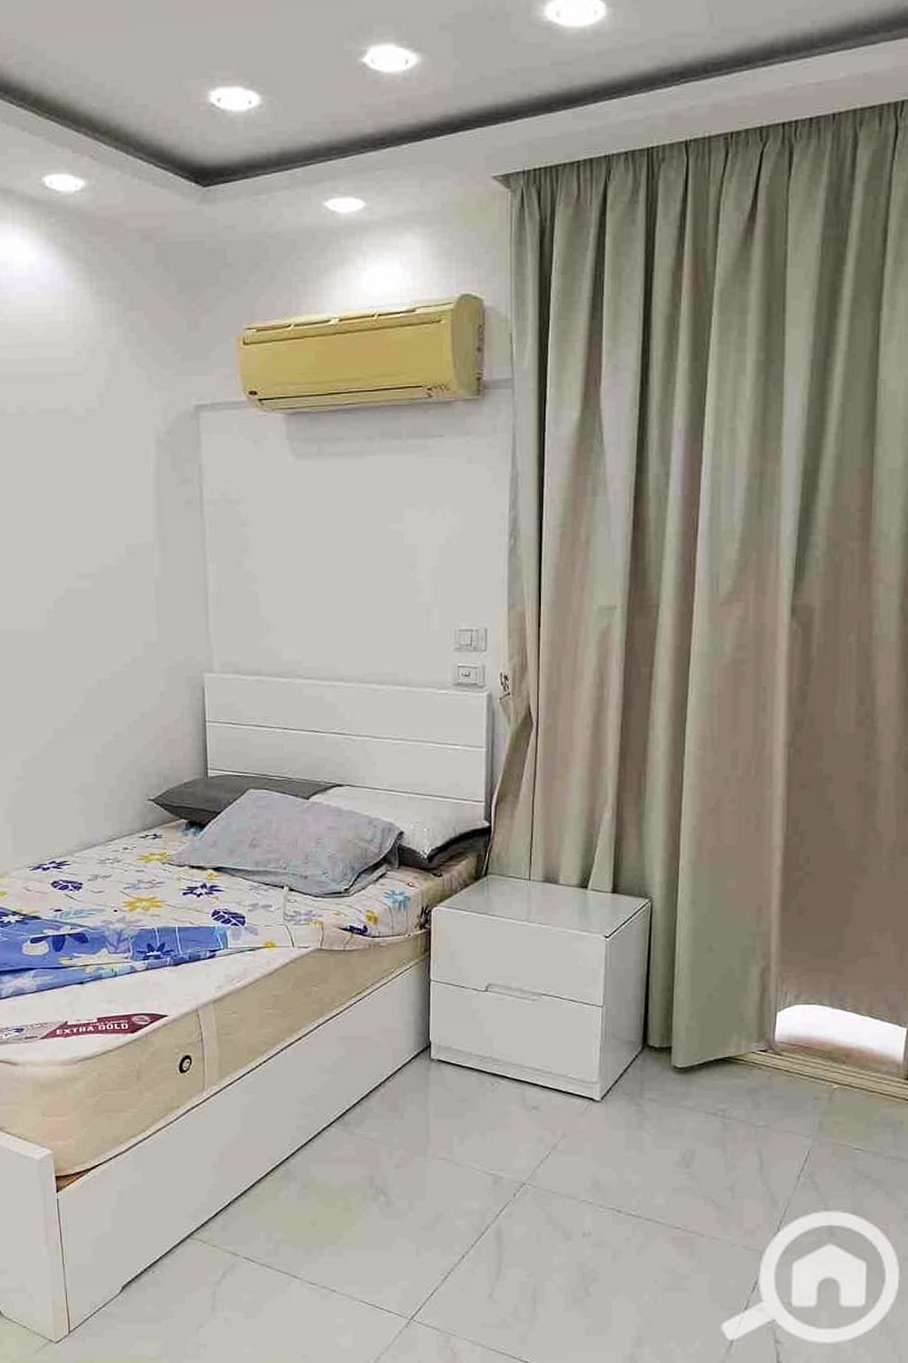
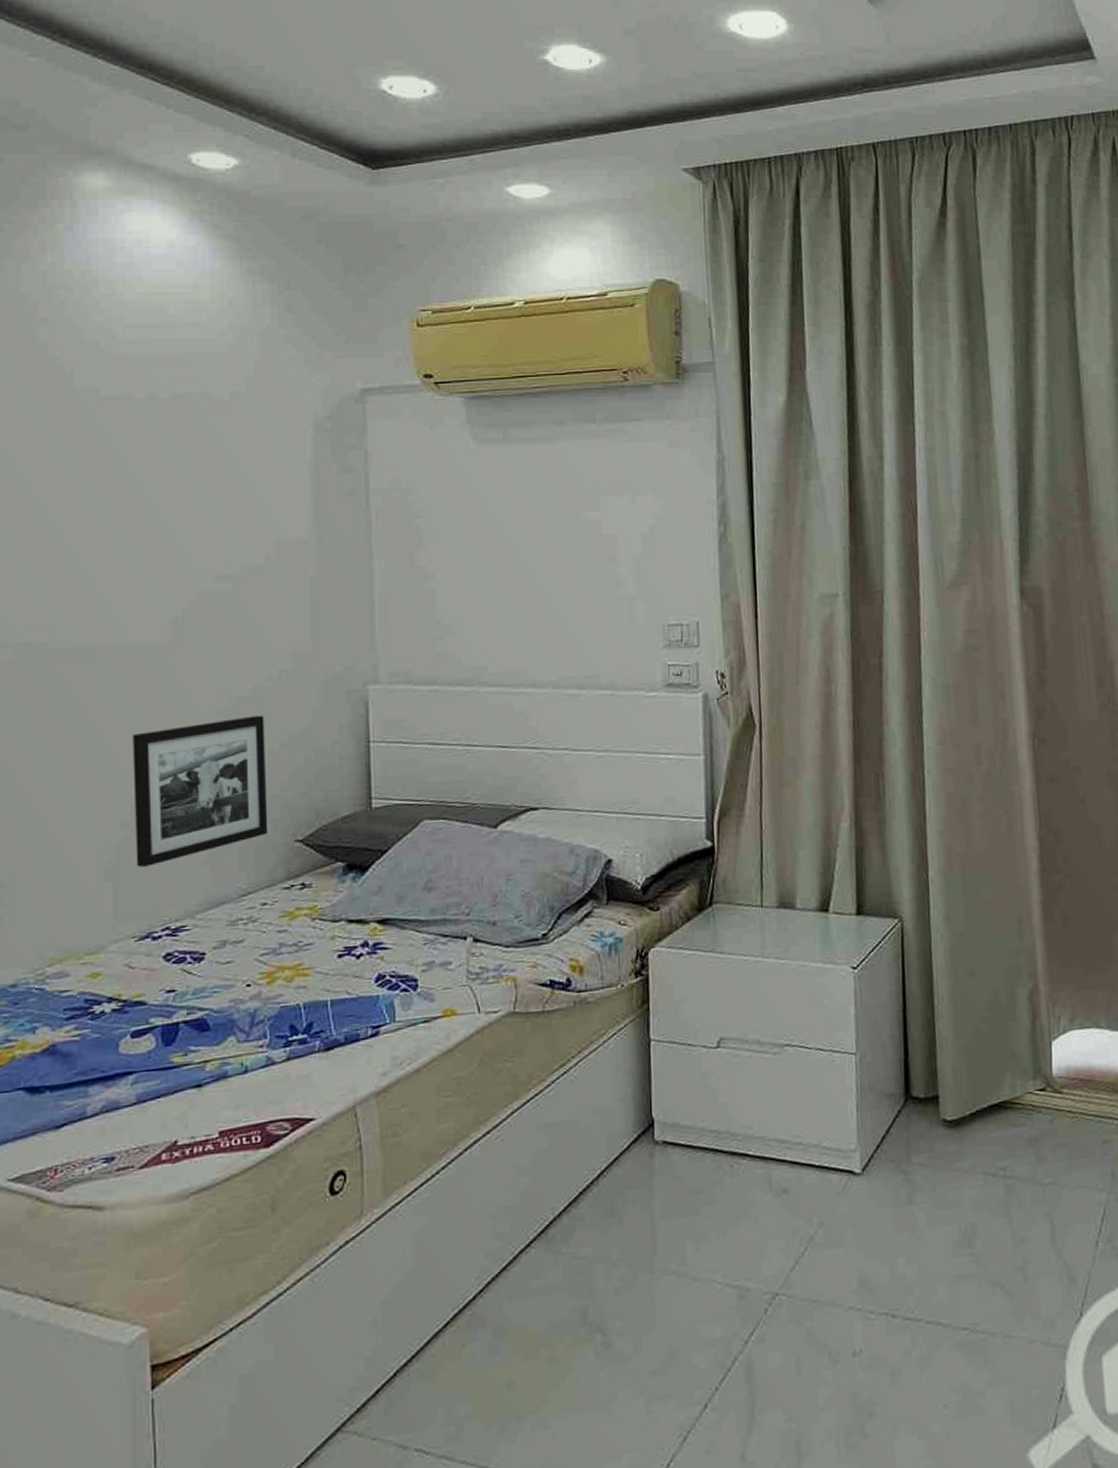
picture frame: none [21,695,127,814] -> present [133,715,268,868]

